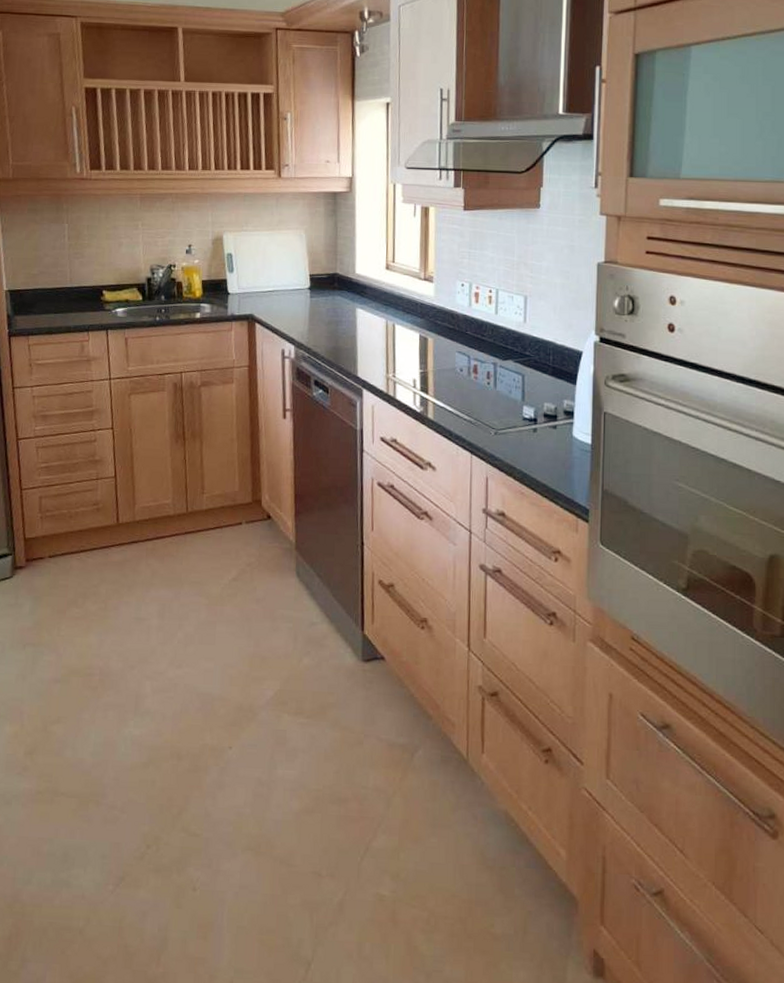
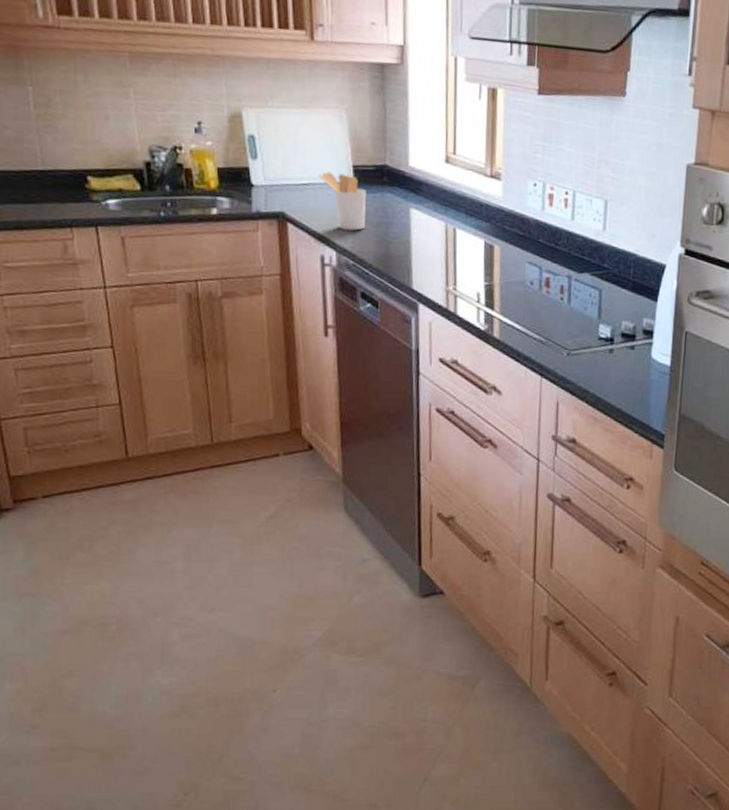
utensil holder: none [282,280,320,328] -> present [318,171,366,231]

